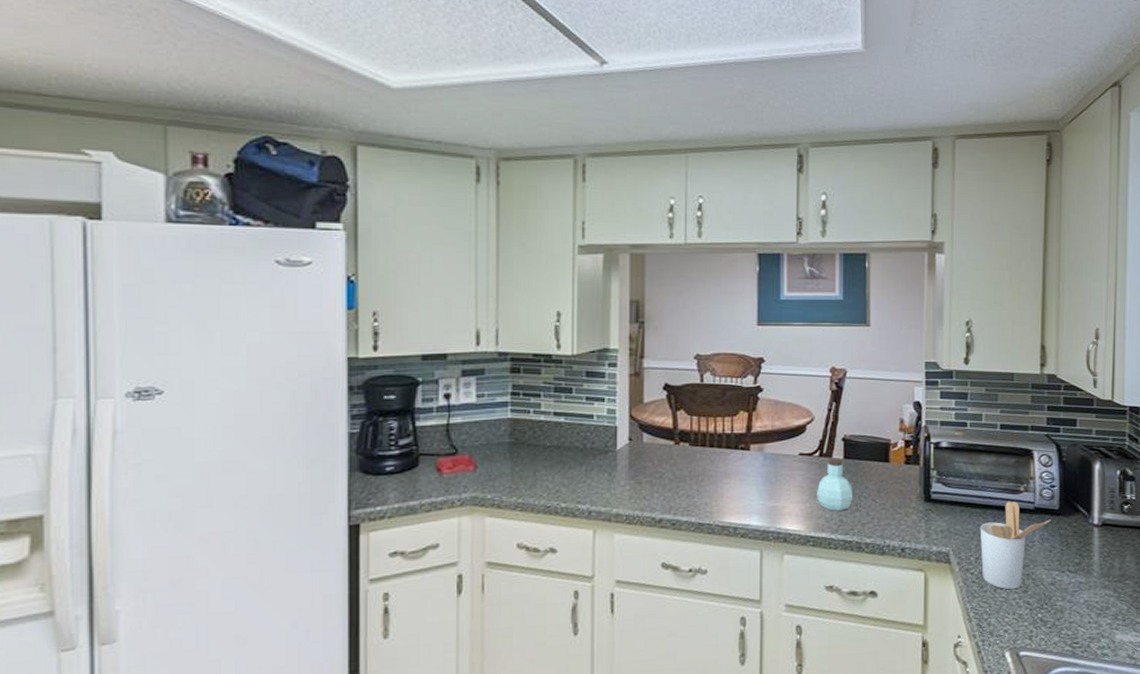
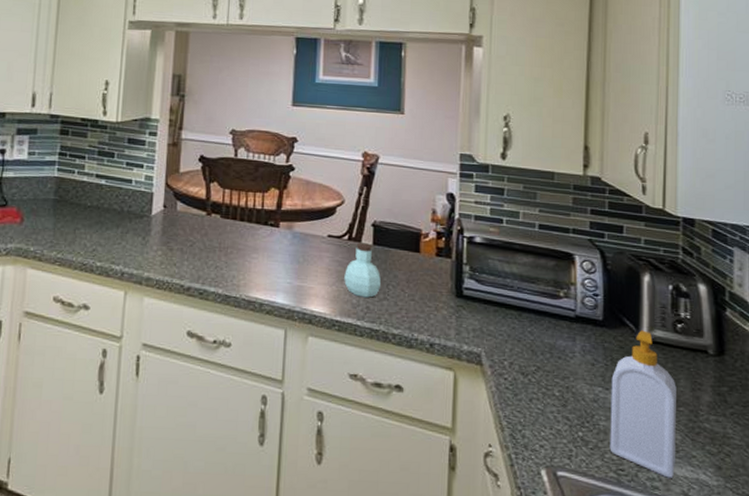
utensil holder: present [980,501,1051,590] -> none [515,305,594,402]
soap bottle: none [1065,514,1123,645] -> present [610,330,677,478]

